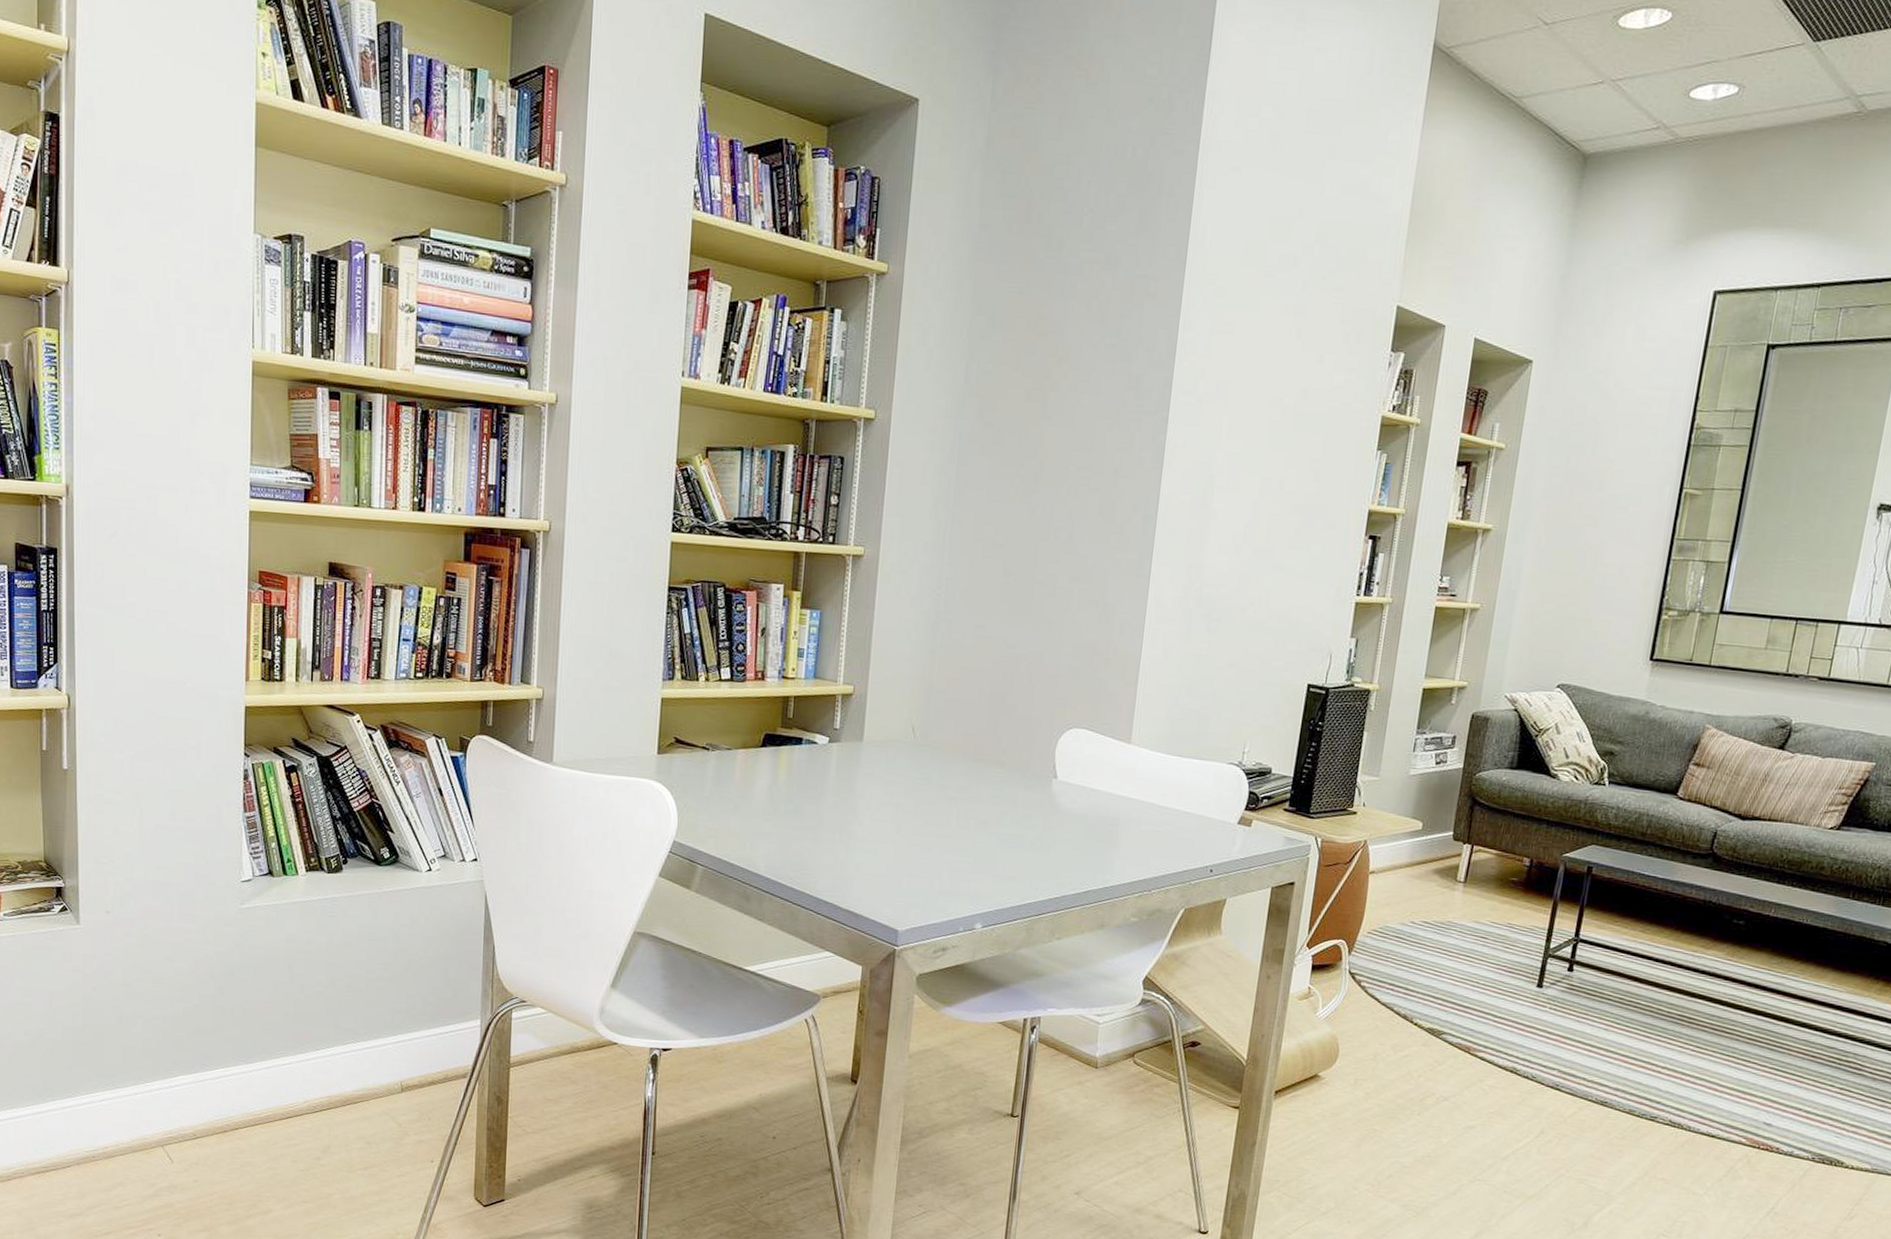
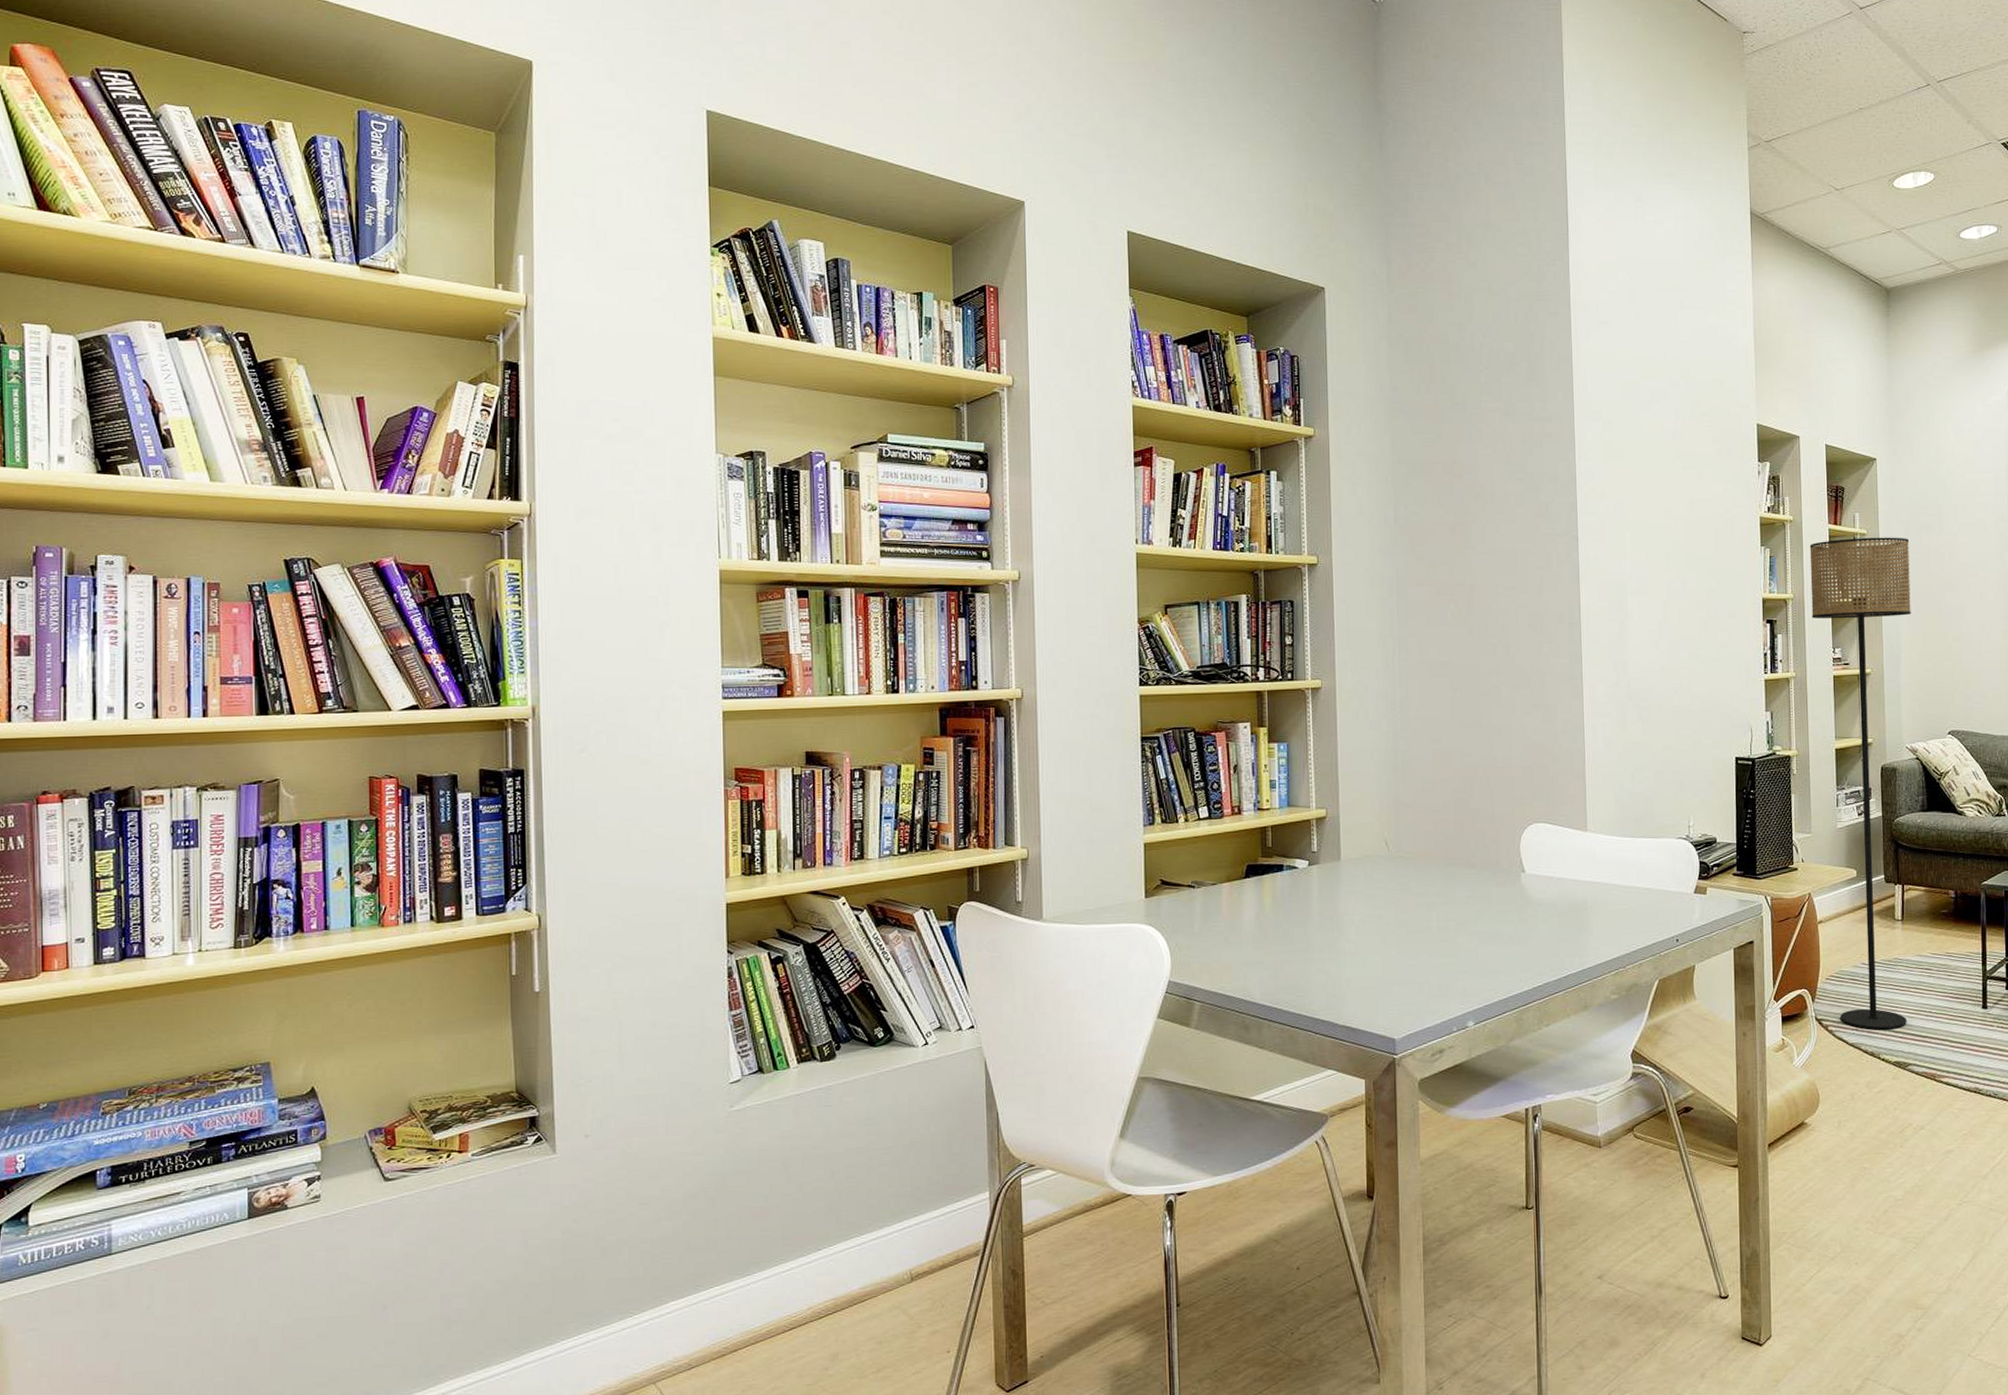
floor lamp: none [1376,451,1553,995] -> present [1809,537,1911,1030]

